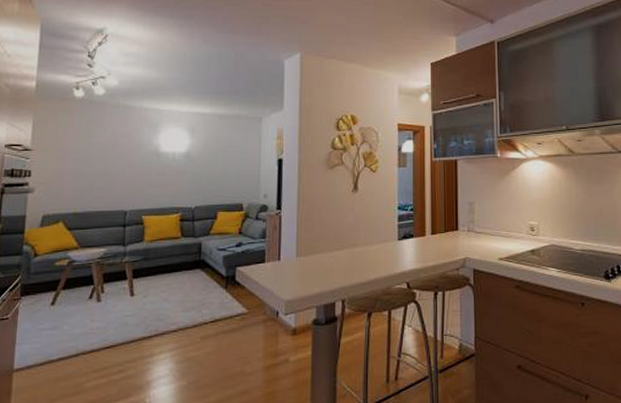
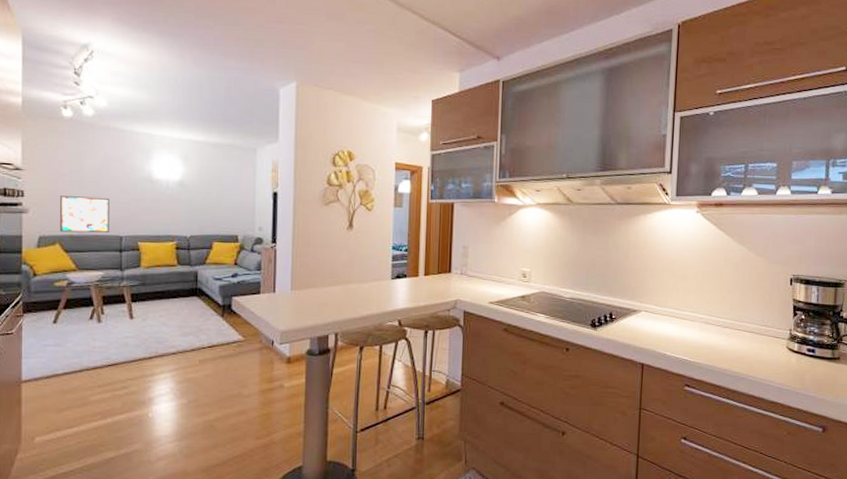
wall art: none [63,173,116,210] -> present [59,196,110,234]

